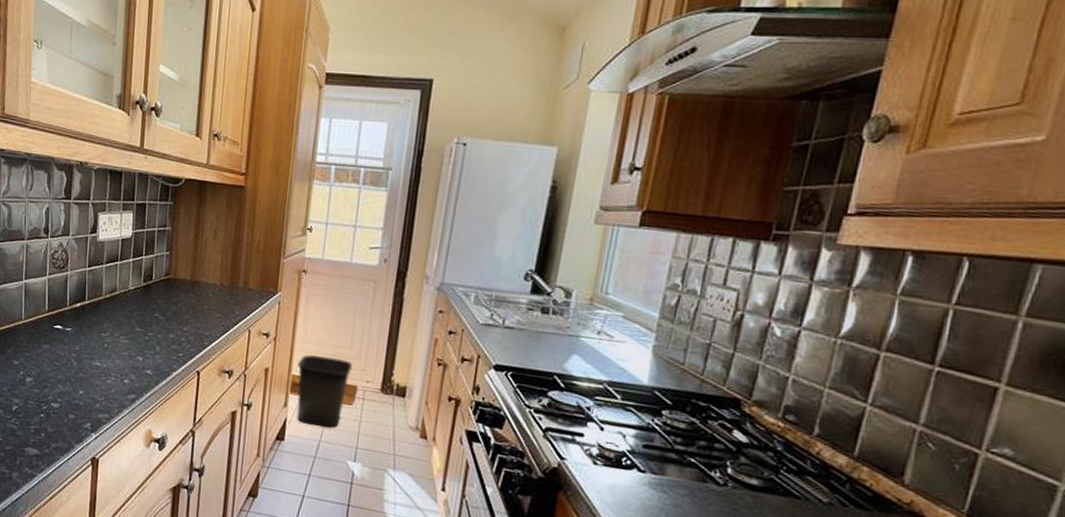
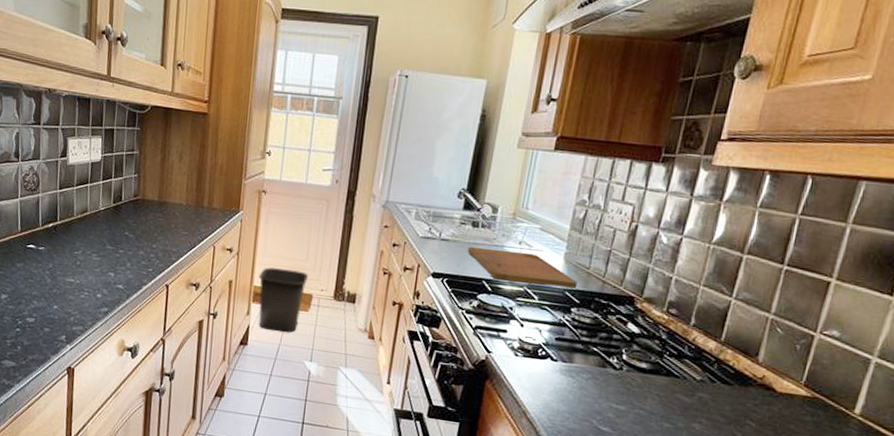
cutting board: none [535,335,670,388] -> present [467,246,578,289]

